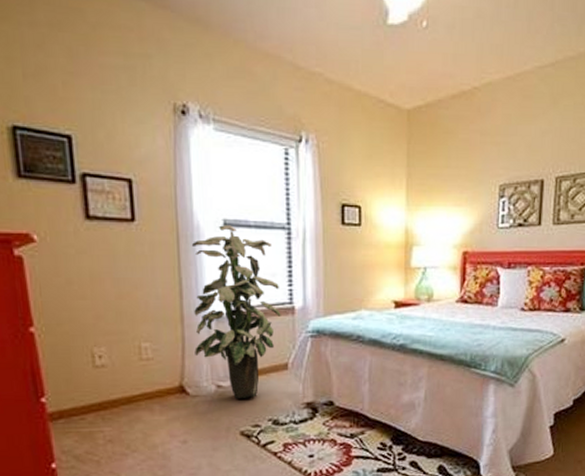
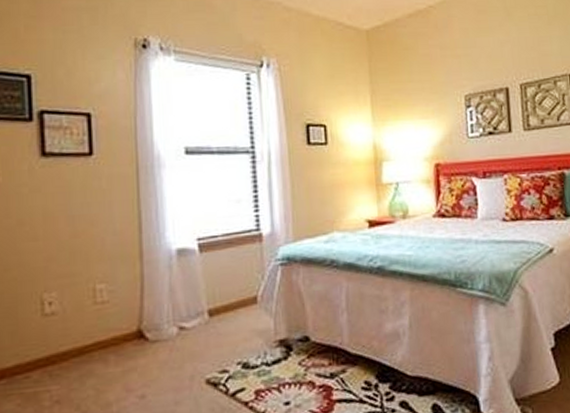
indoor plant: present [191,225,281,399] -> none [151,153,248,342]

